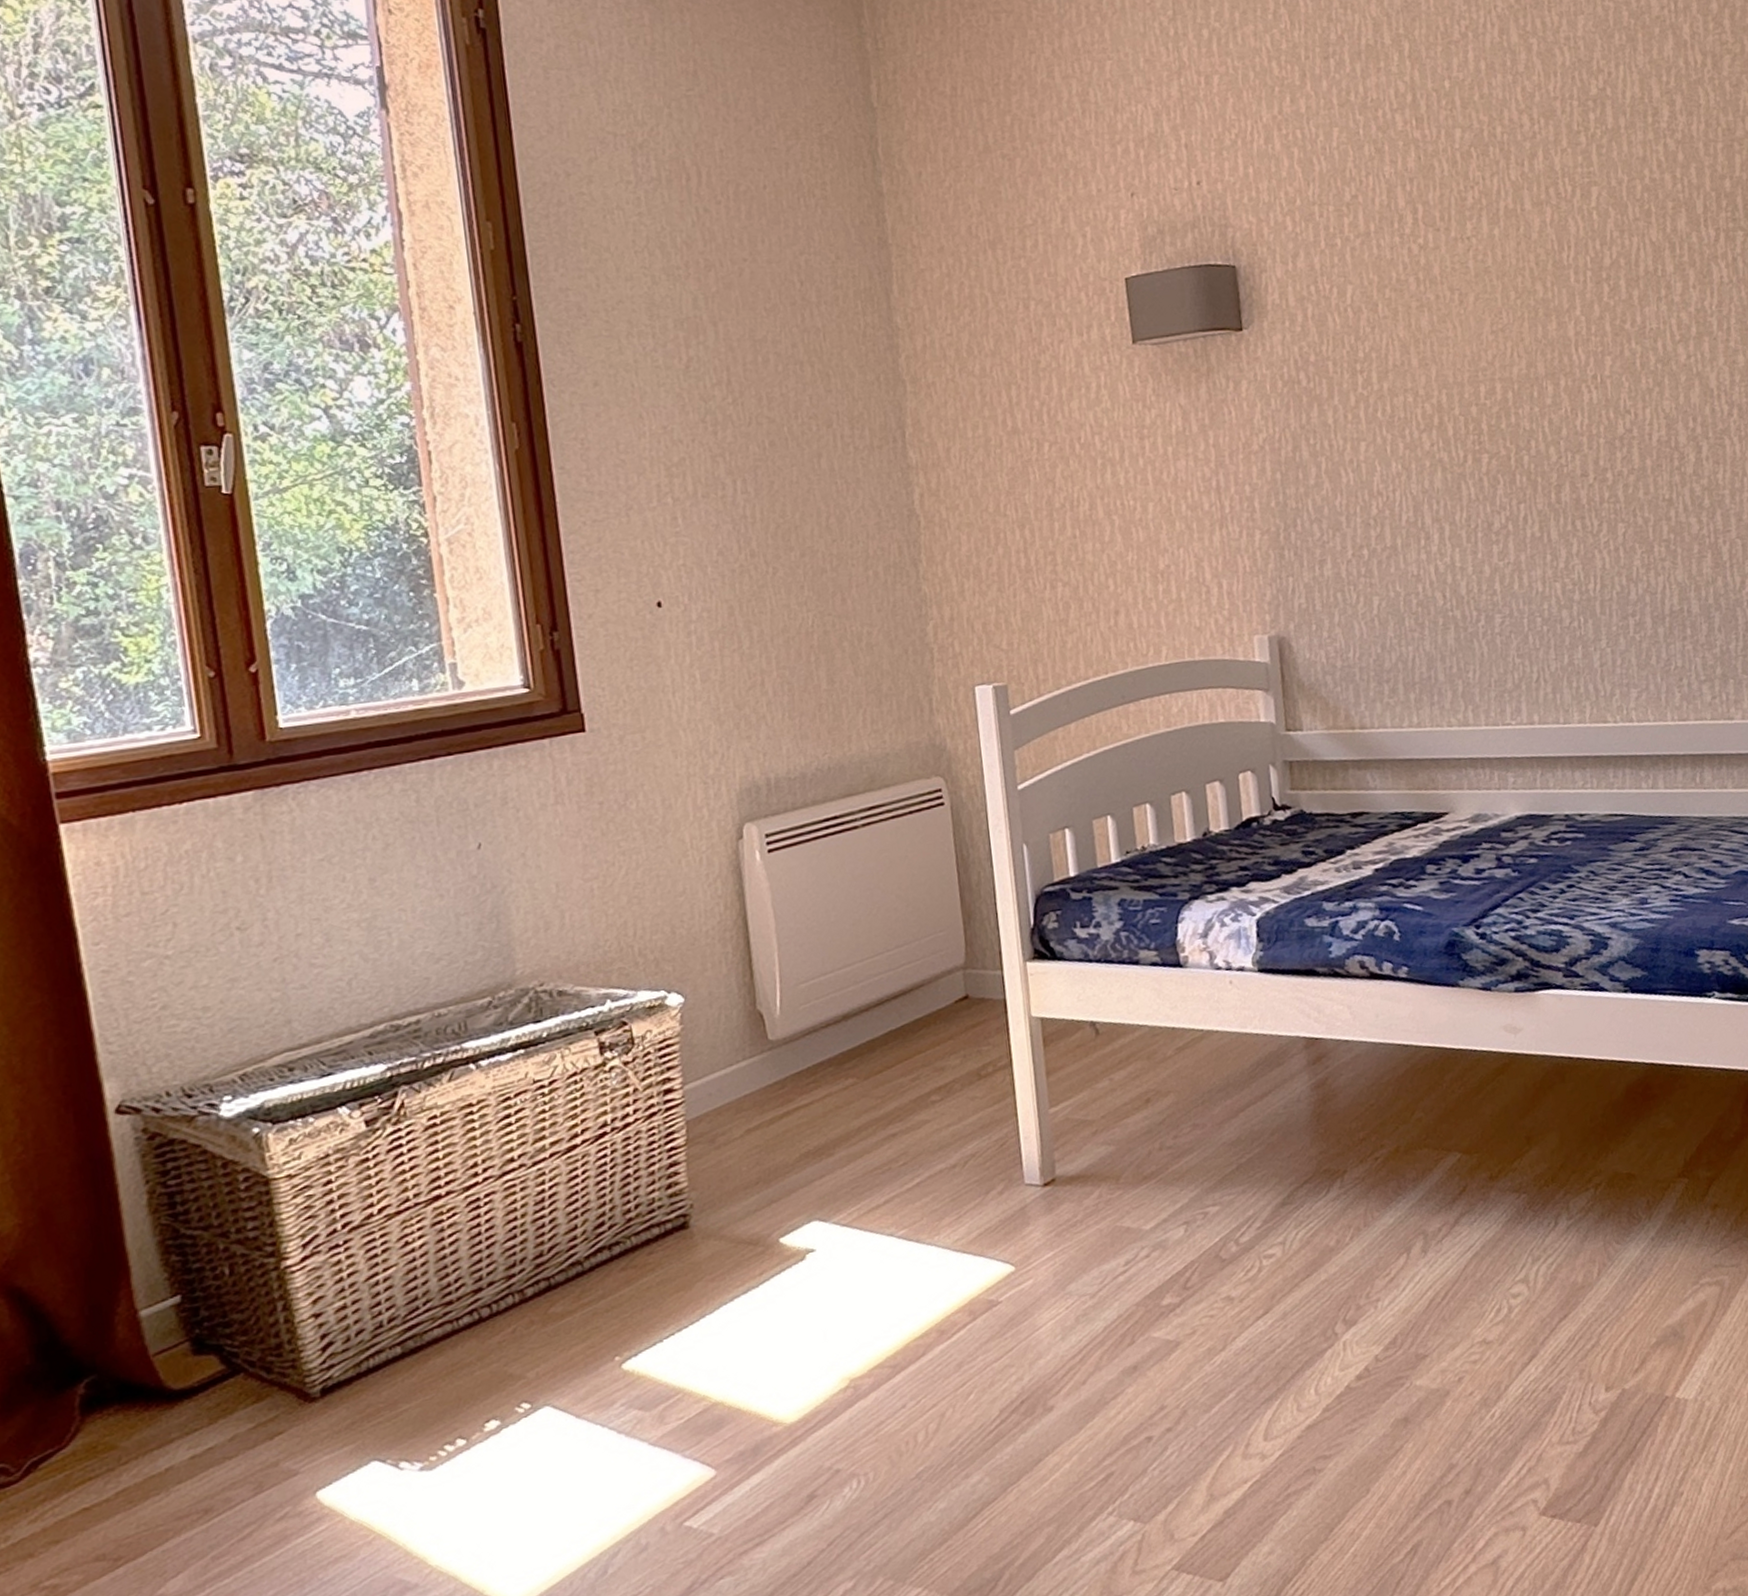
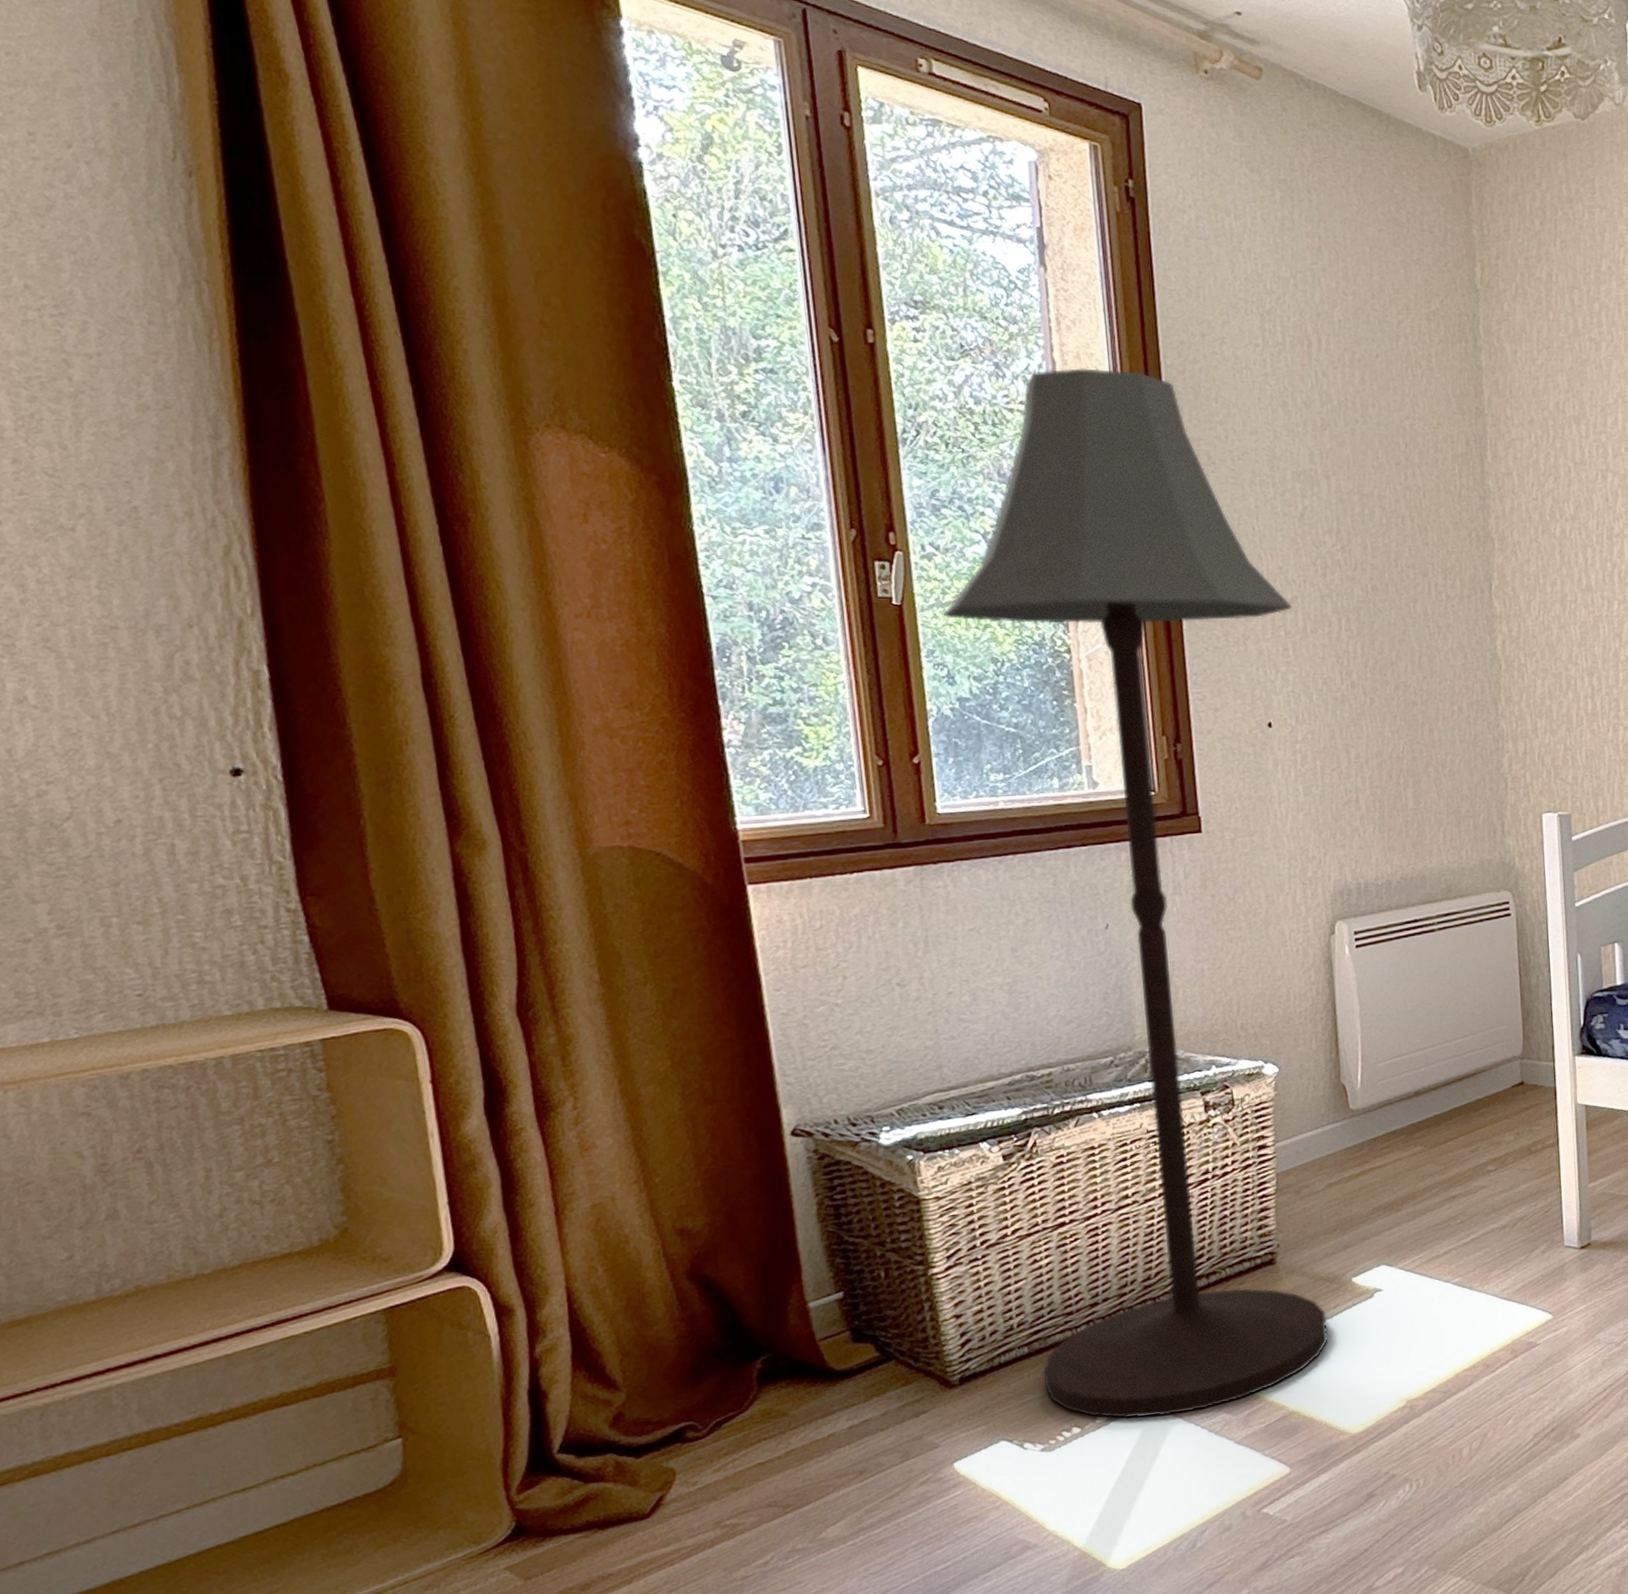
floor lamp: none [280,217,755,1425] -> present [943,368,1328,1419]

